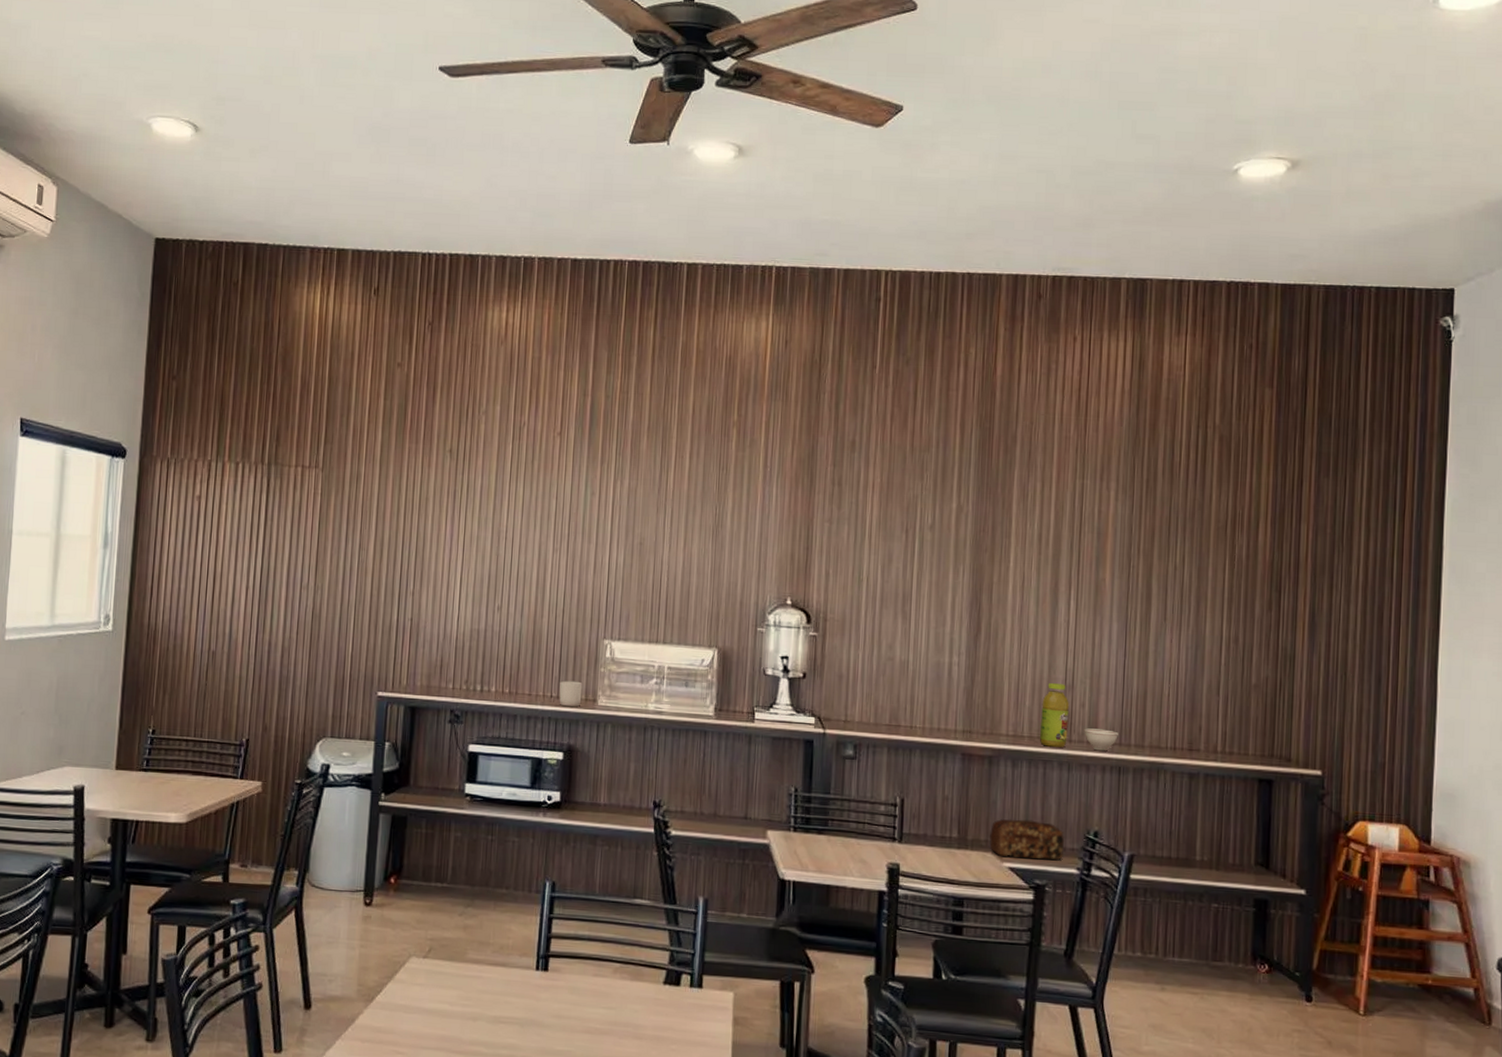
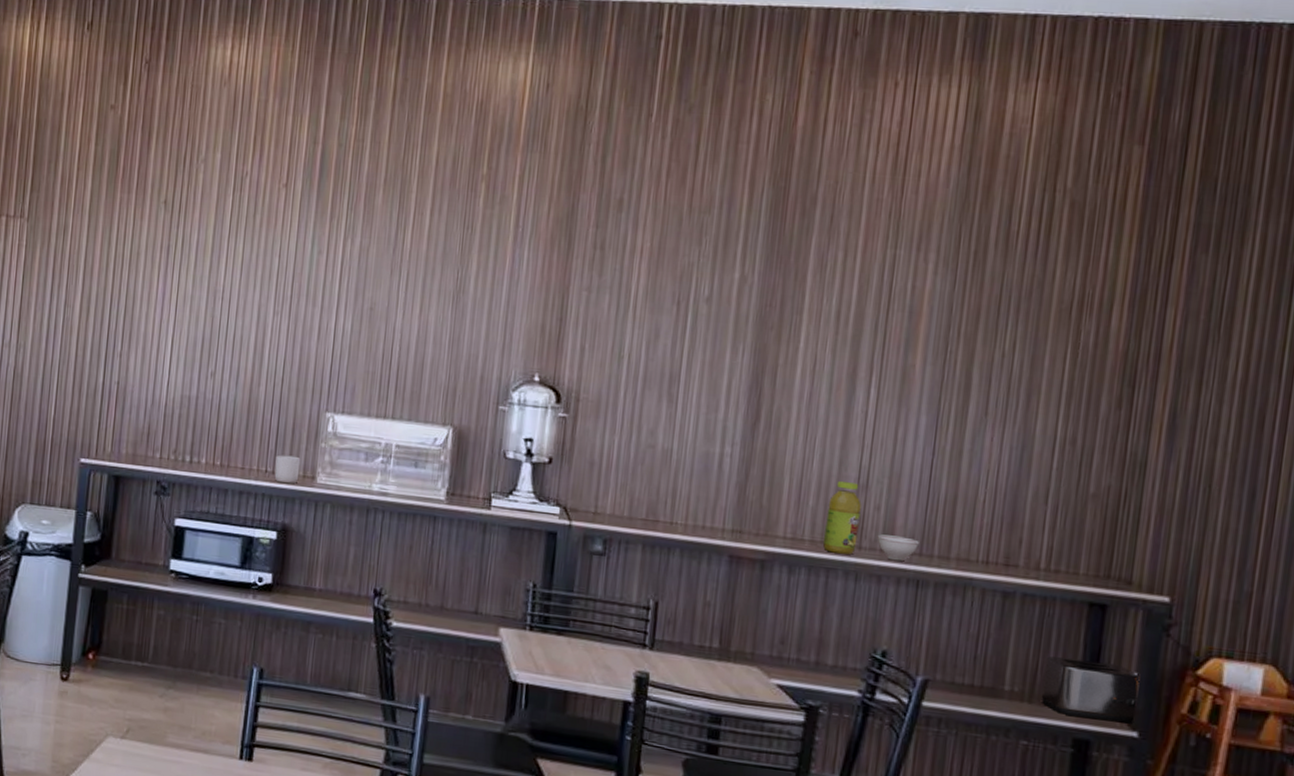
bread loaf: present [989,818,1065,861] -> none [756,630,845,681]
toaster: none [1226,828,1304,883] -> present [1041,656,1140,724]

